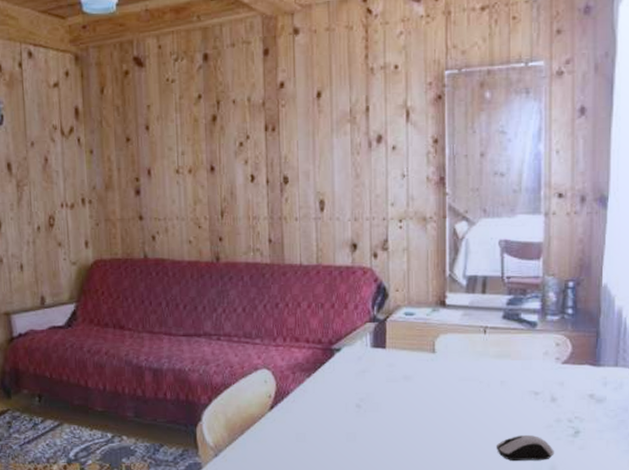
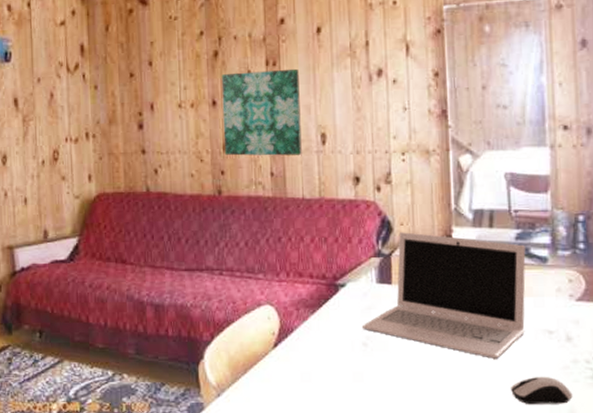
wall art: none [219,134,300,223] -> present [221,68,302,156]
laptop: none [355,298,516,419] -> present [361,232,526,359]

